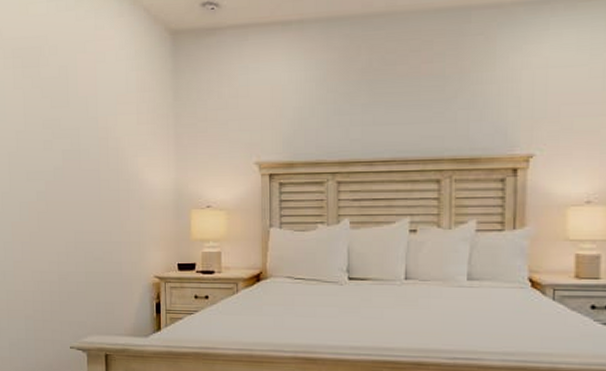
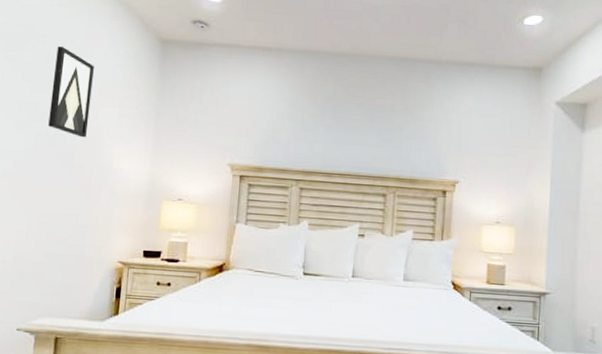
wall art: none [70,55,110,151] -> present [48,47,94,138]

